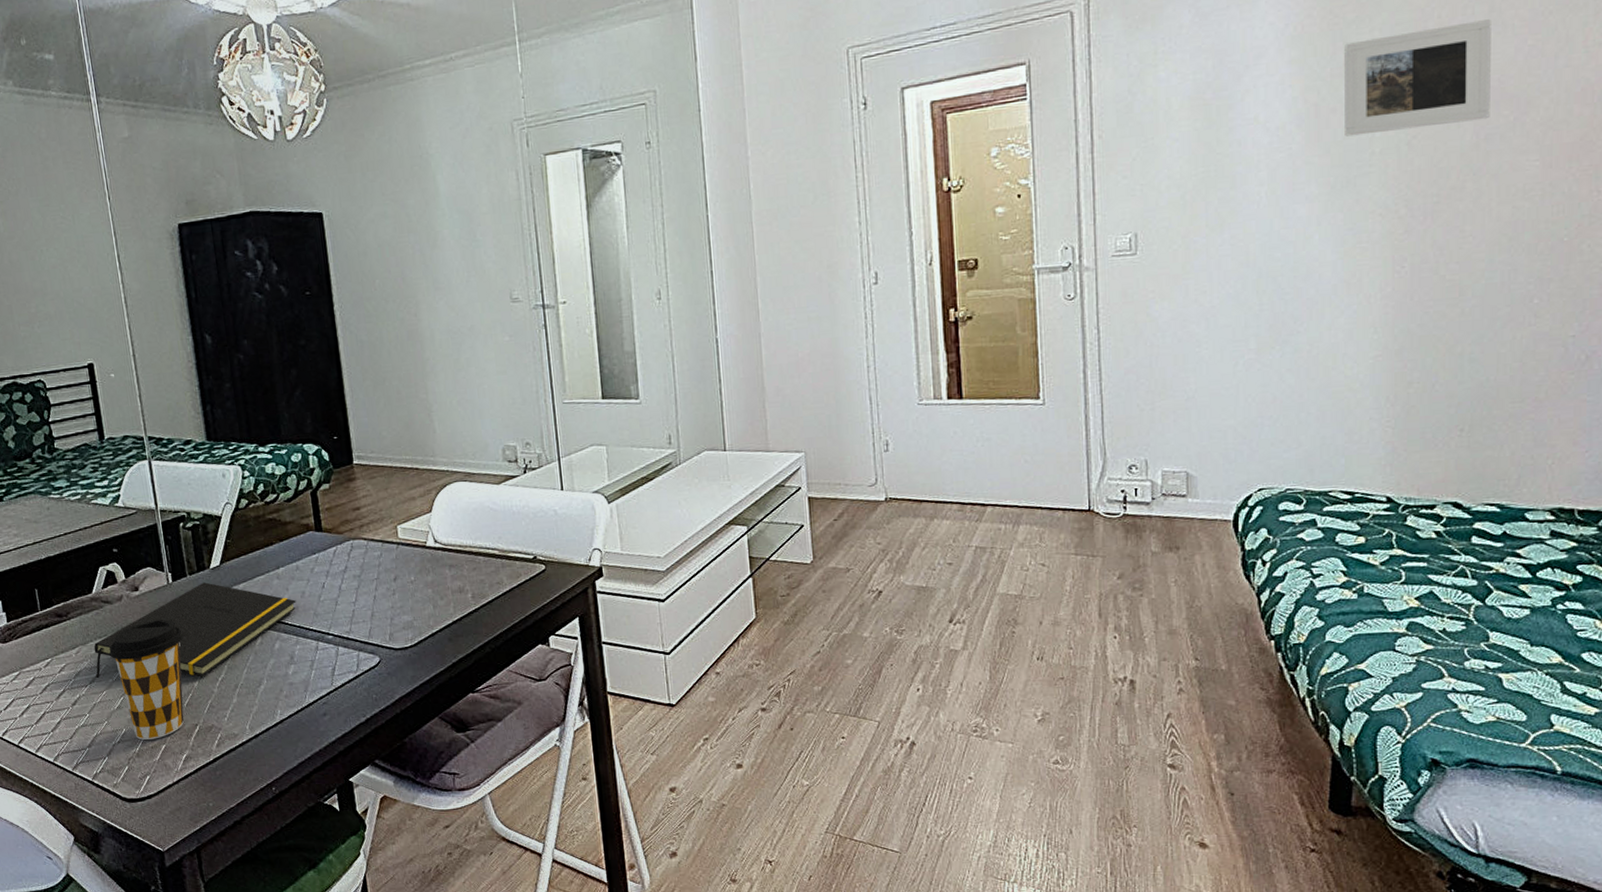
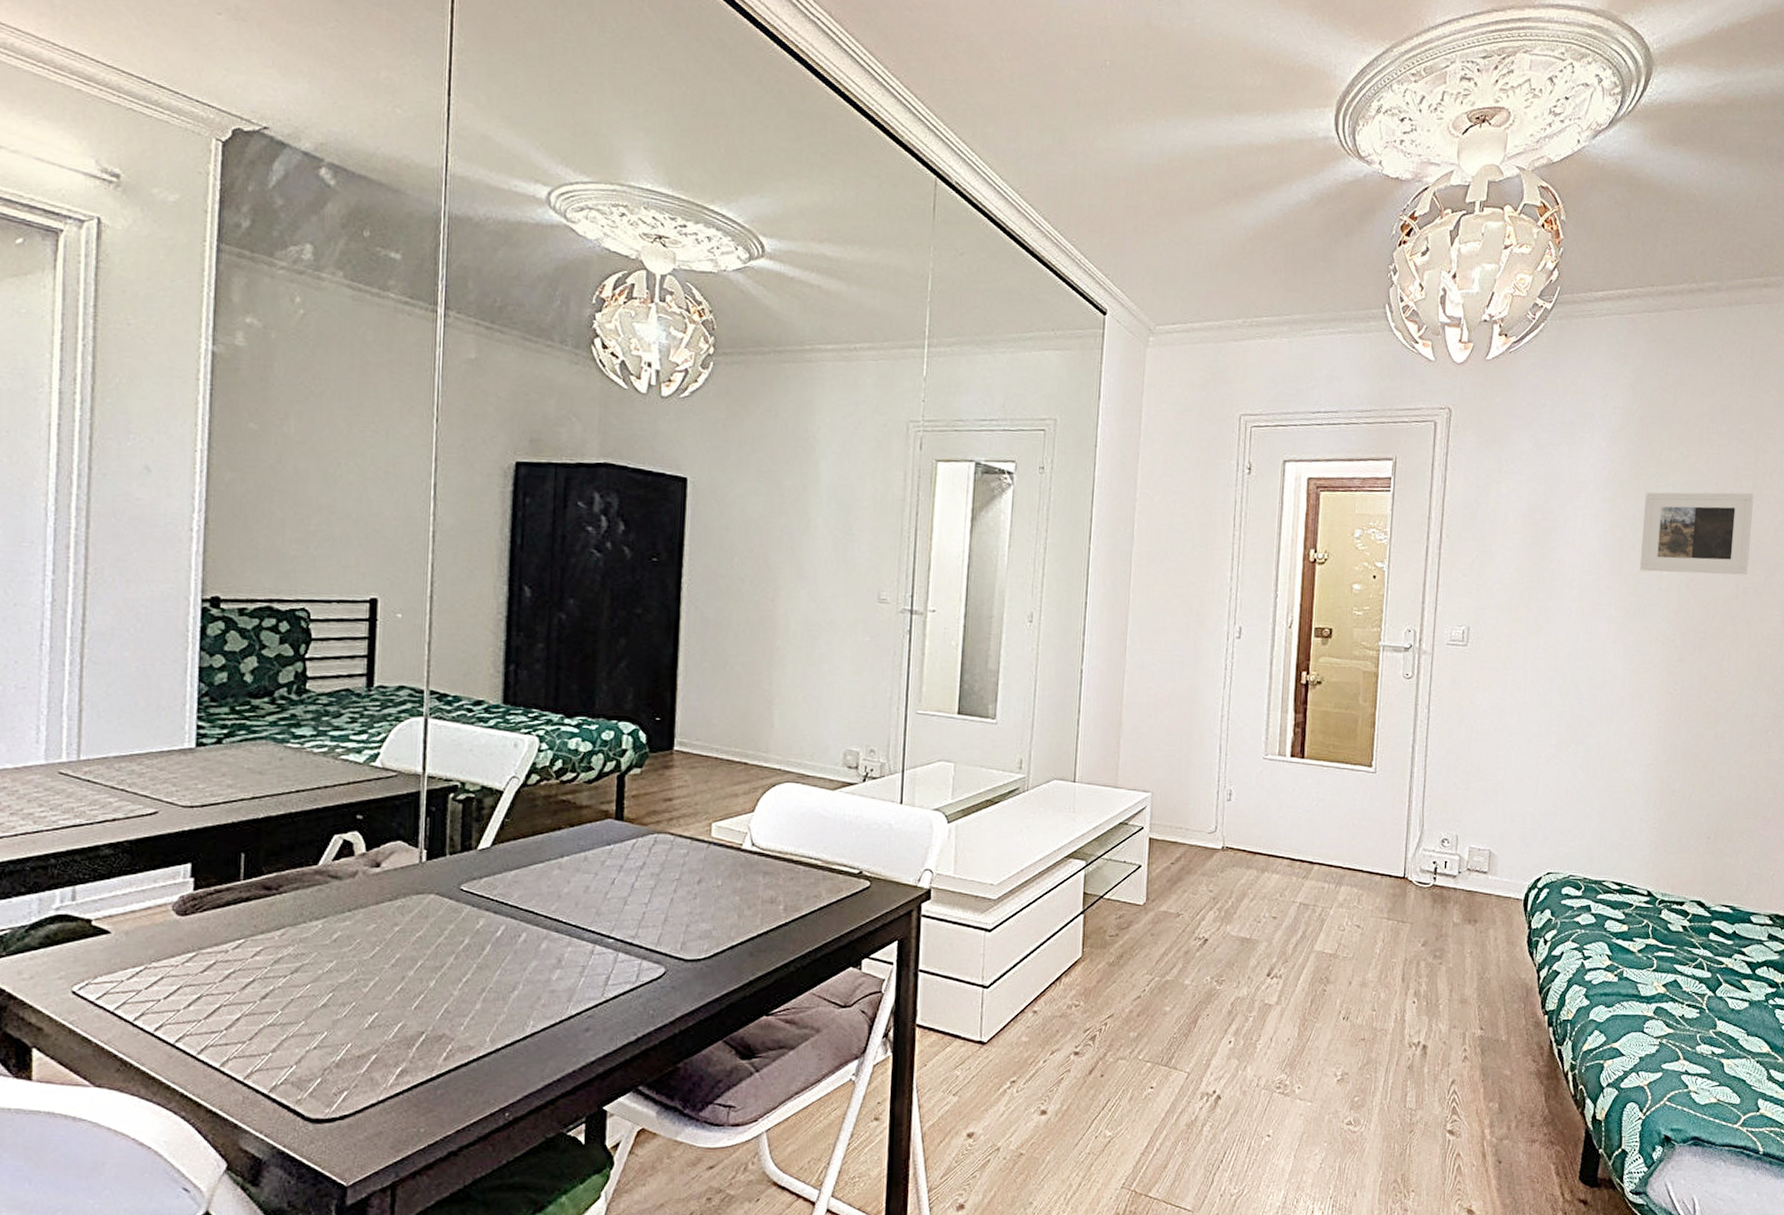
notepad: present [94,582,296,678] -> none [301,865,577,976]
coffee cup: present [108,619,184,740] -> none [324,904,428,1047]

